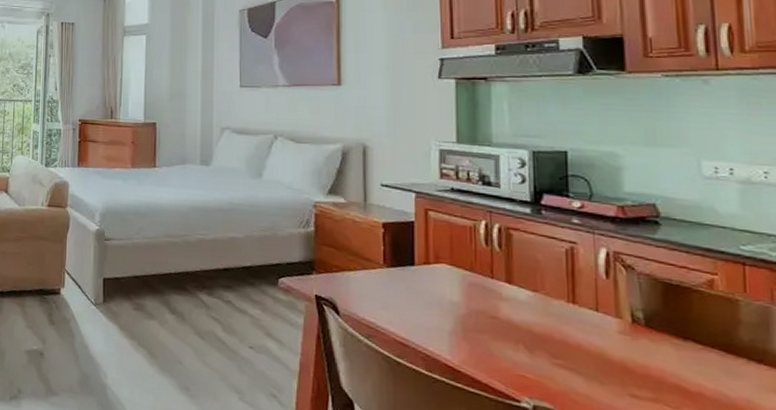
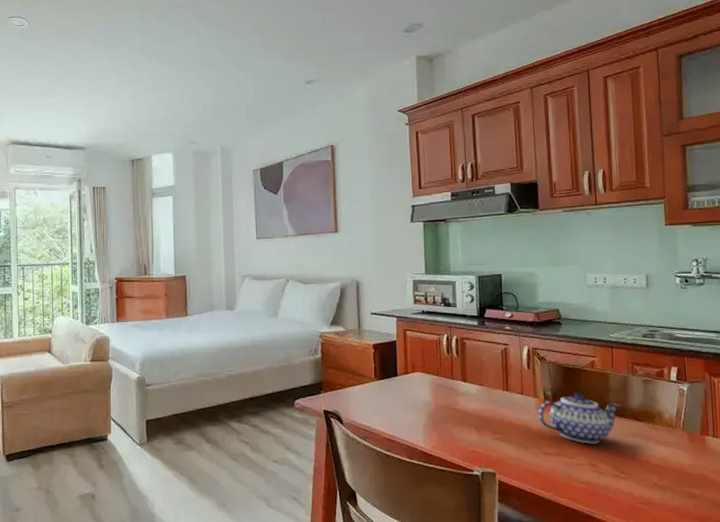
teapot: none [621,319,759,395] -> present [538,392,620,444]

